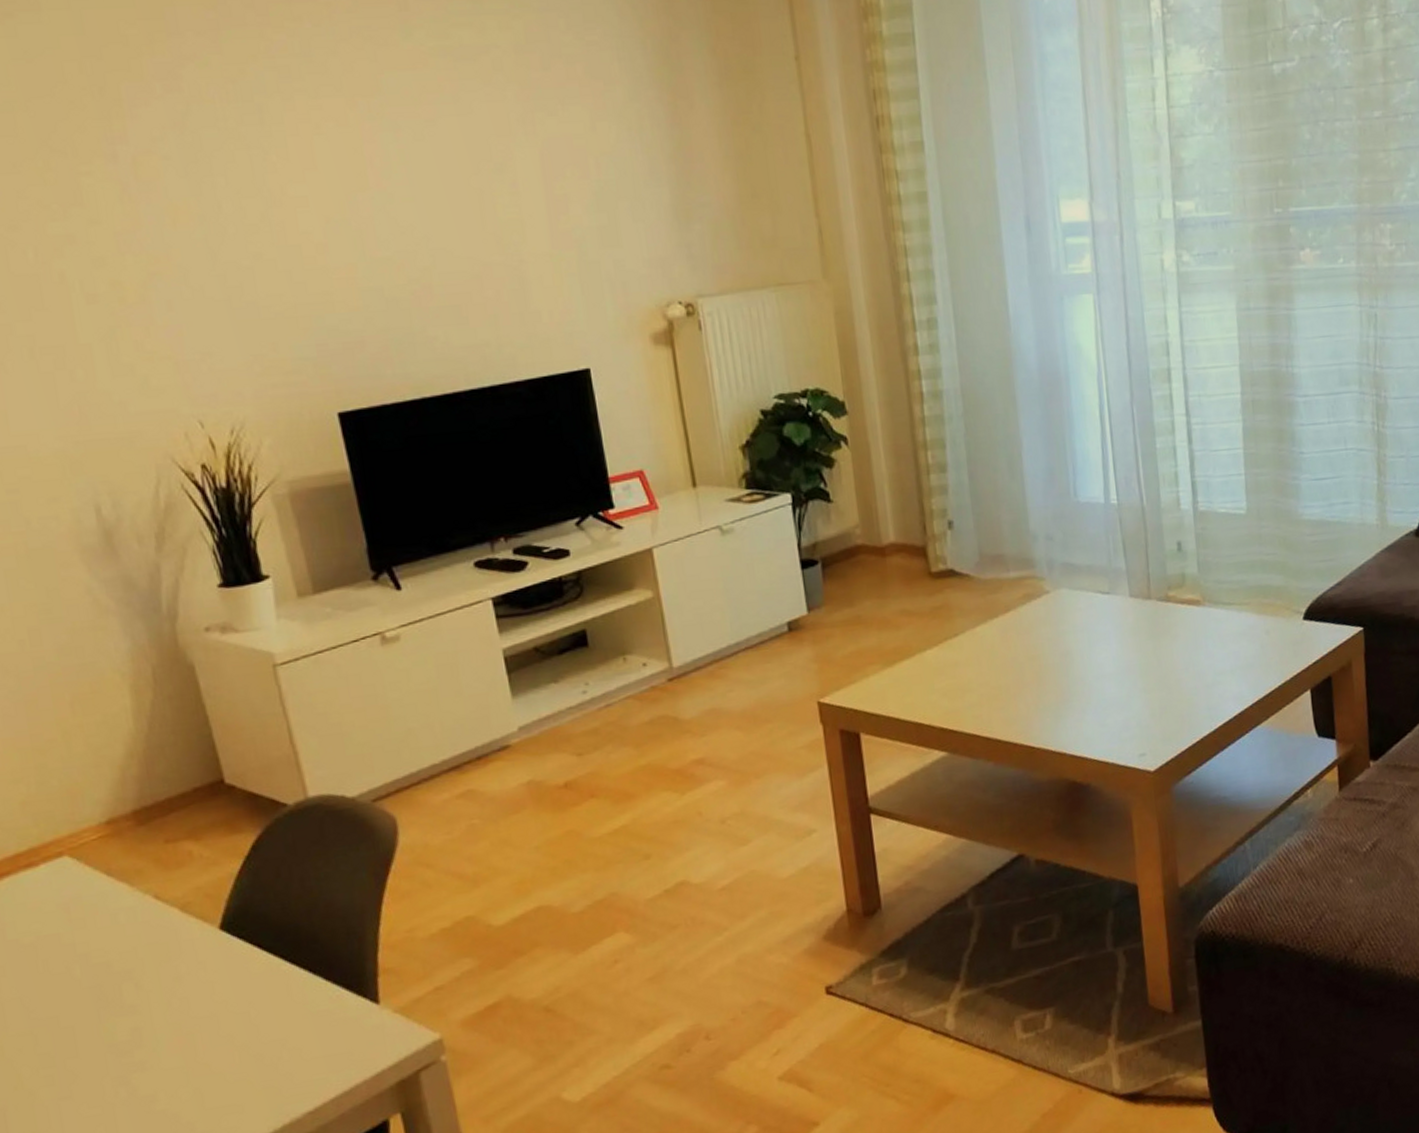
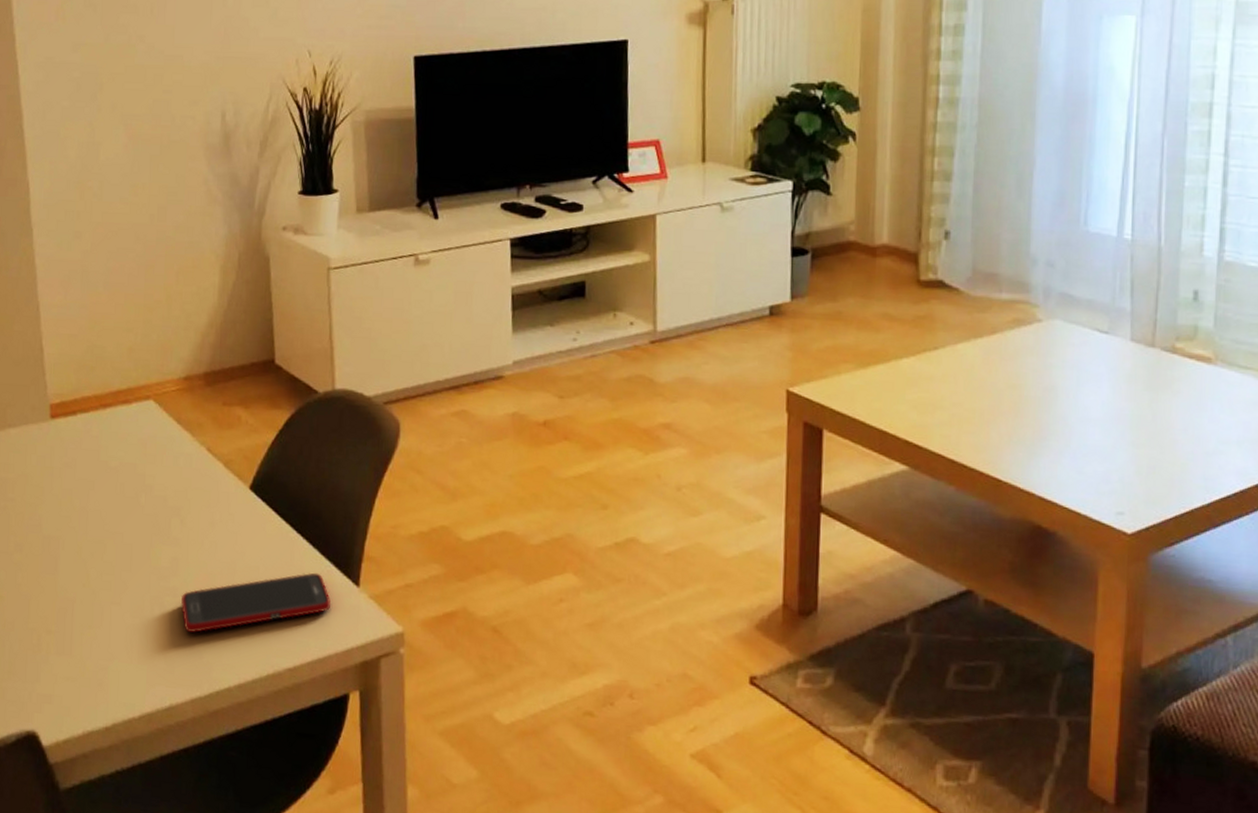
cell phone: none [152,1001,348,1106] -> present [180,572,331,633]

